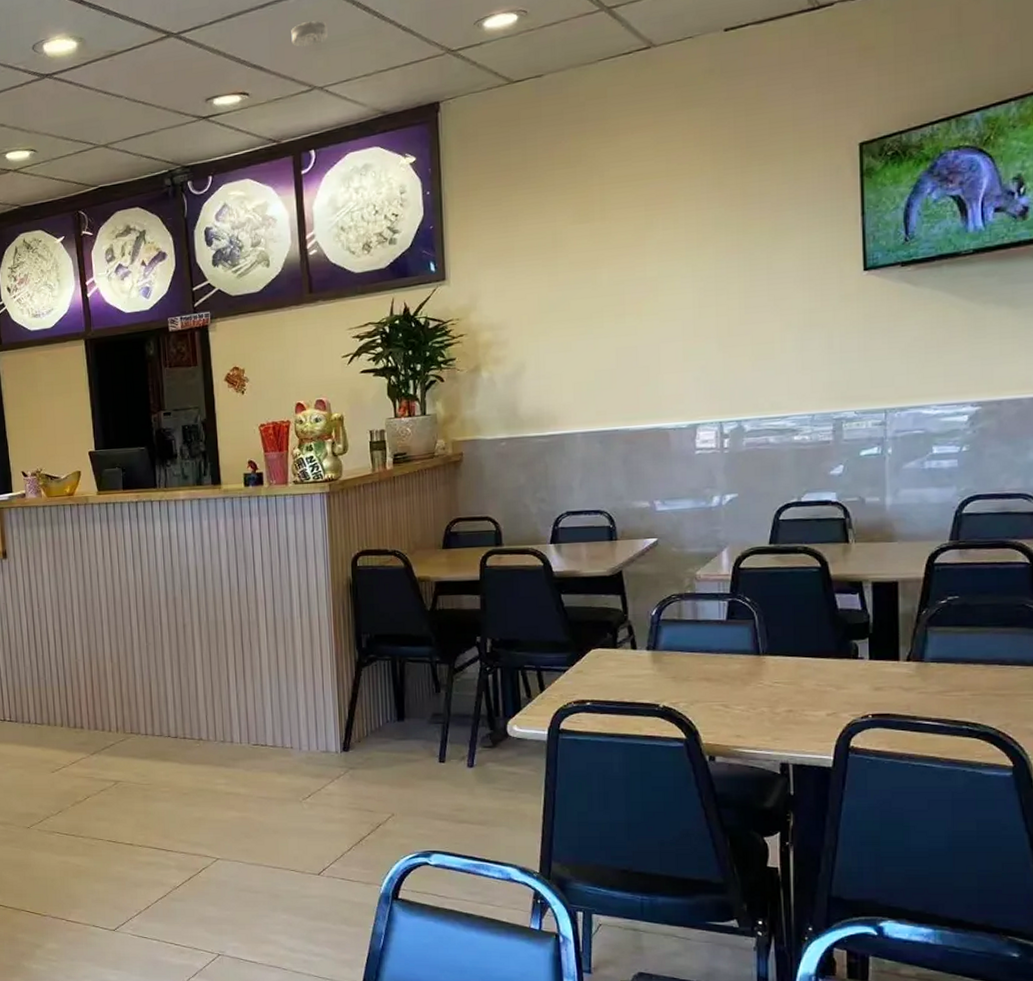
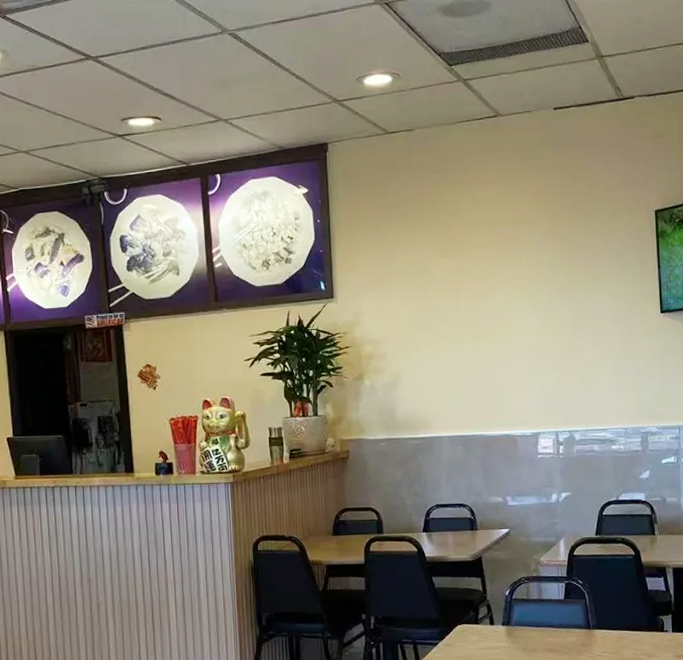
smoke detector: present [291,20,328,47] -> none [199,61,231,82]

